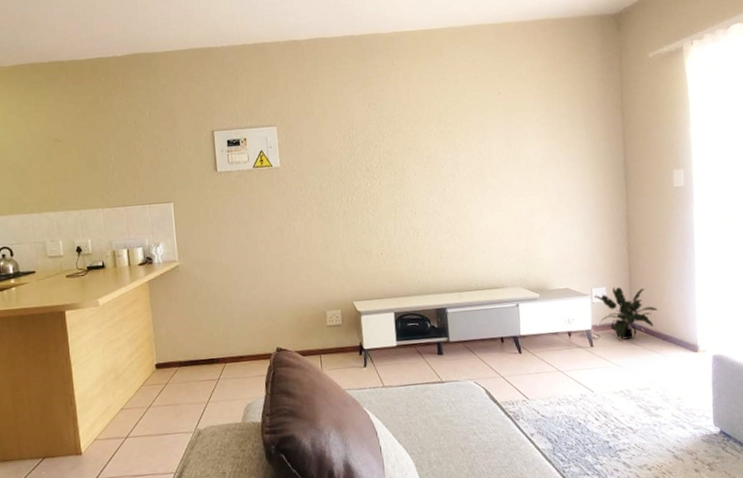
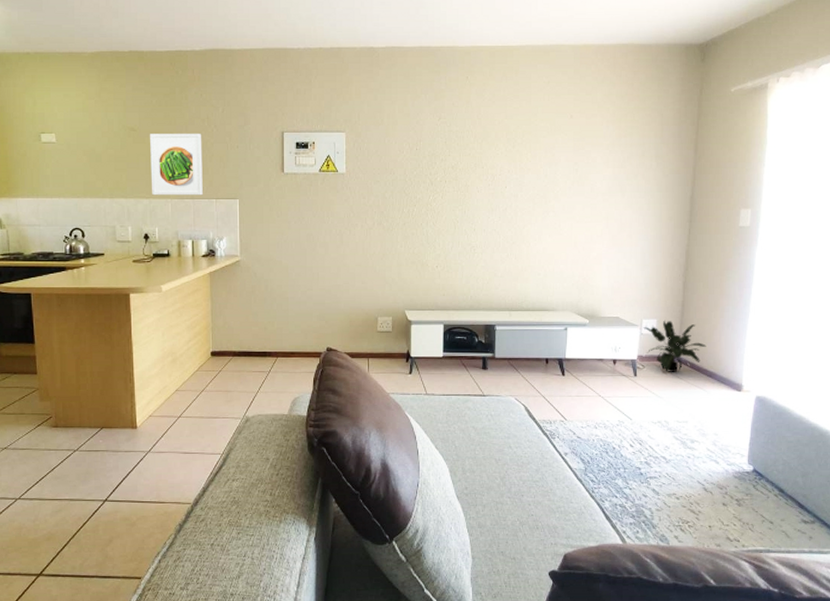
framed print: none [76,139,135,207] -> present [150,134,203,196]

